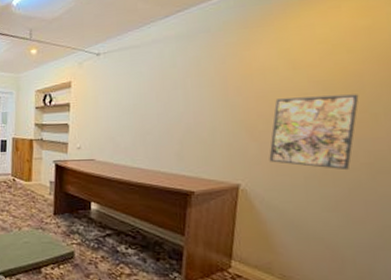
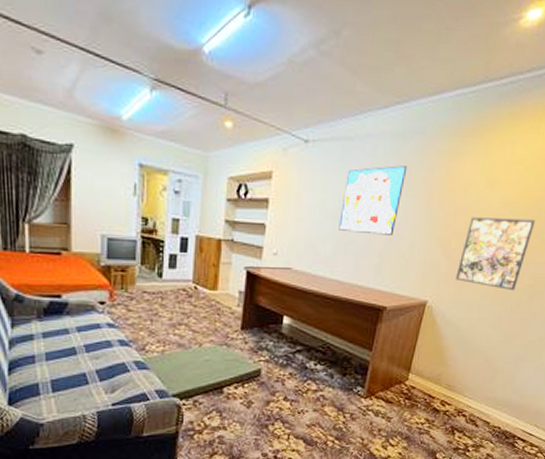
wall art: none [135,61,197,125] -> present [339,165,408,235]

